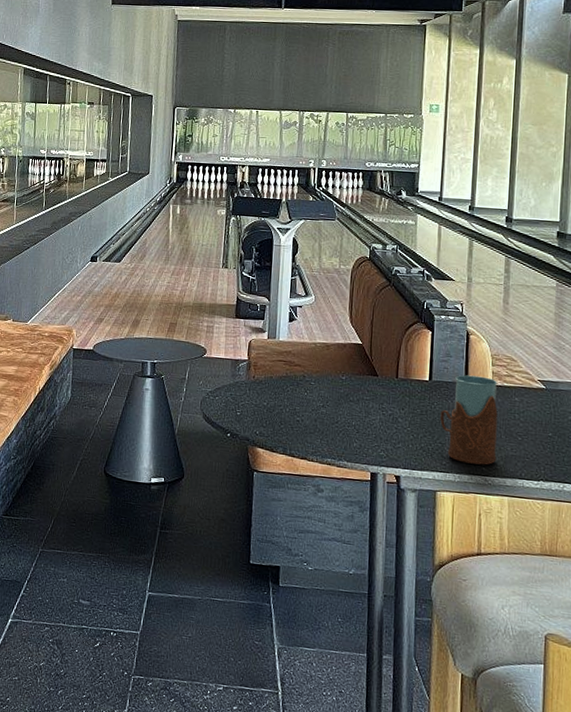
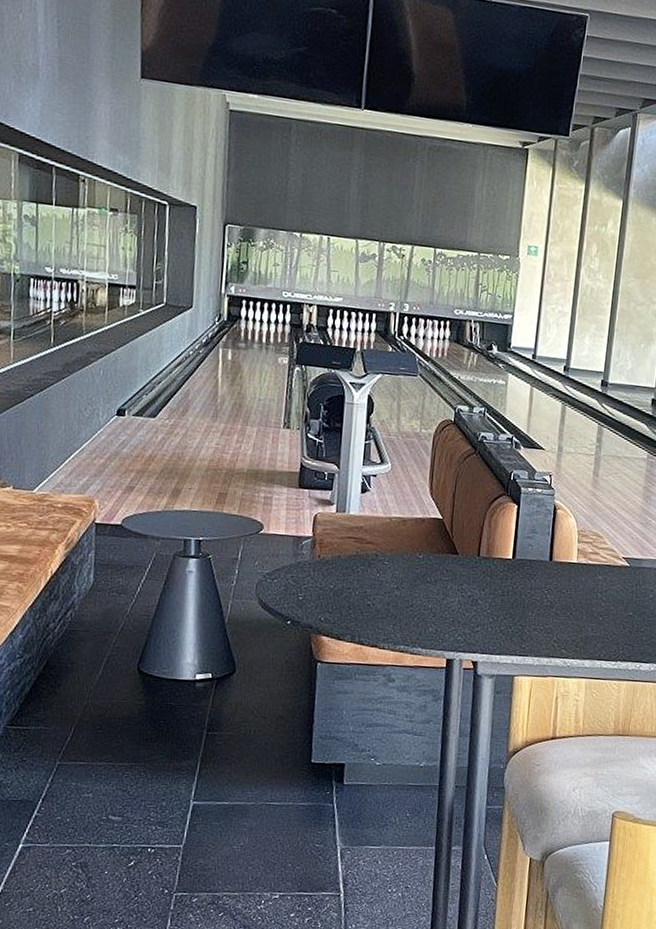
drinking glass: present [440,375,498,465] -> none [521,552,582,647]

